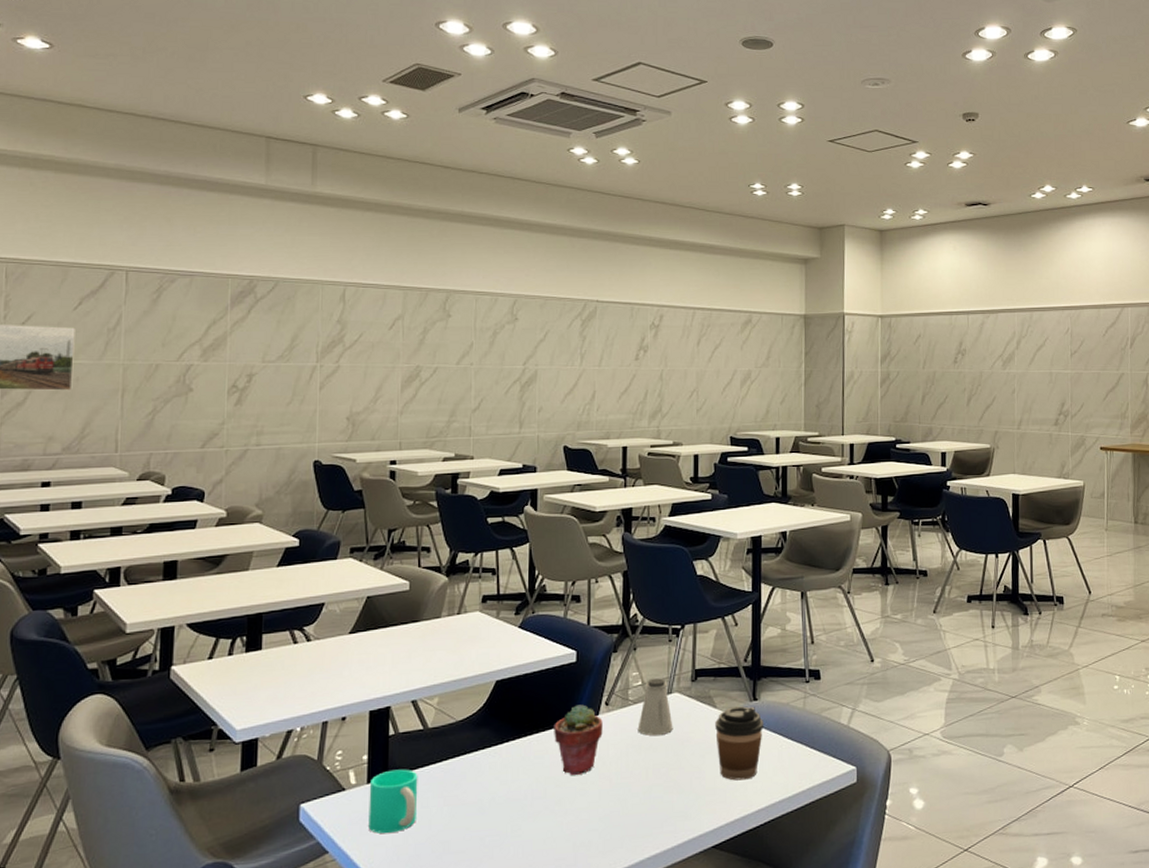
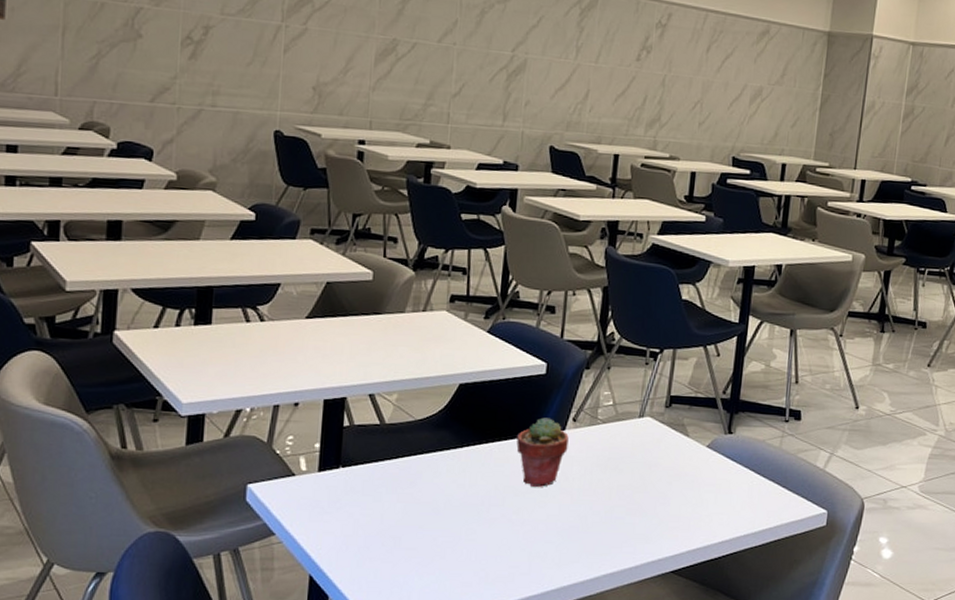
cup: present [368,769,418,833] -> none [318,461,372,522]
saltshaker: present [637,678,673,736] -> none [604,400,642,457]
coffee cup: present [715,706,764,781] -> none [685,438,737,511]

